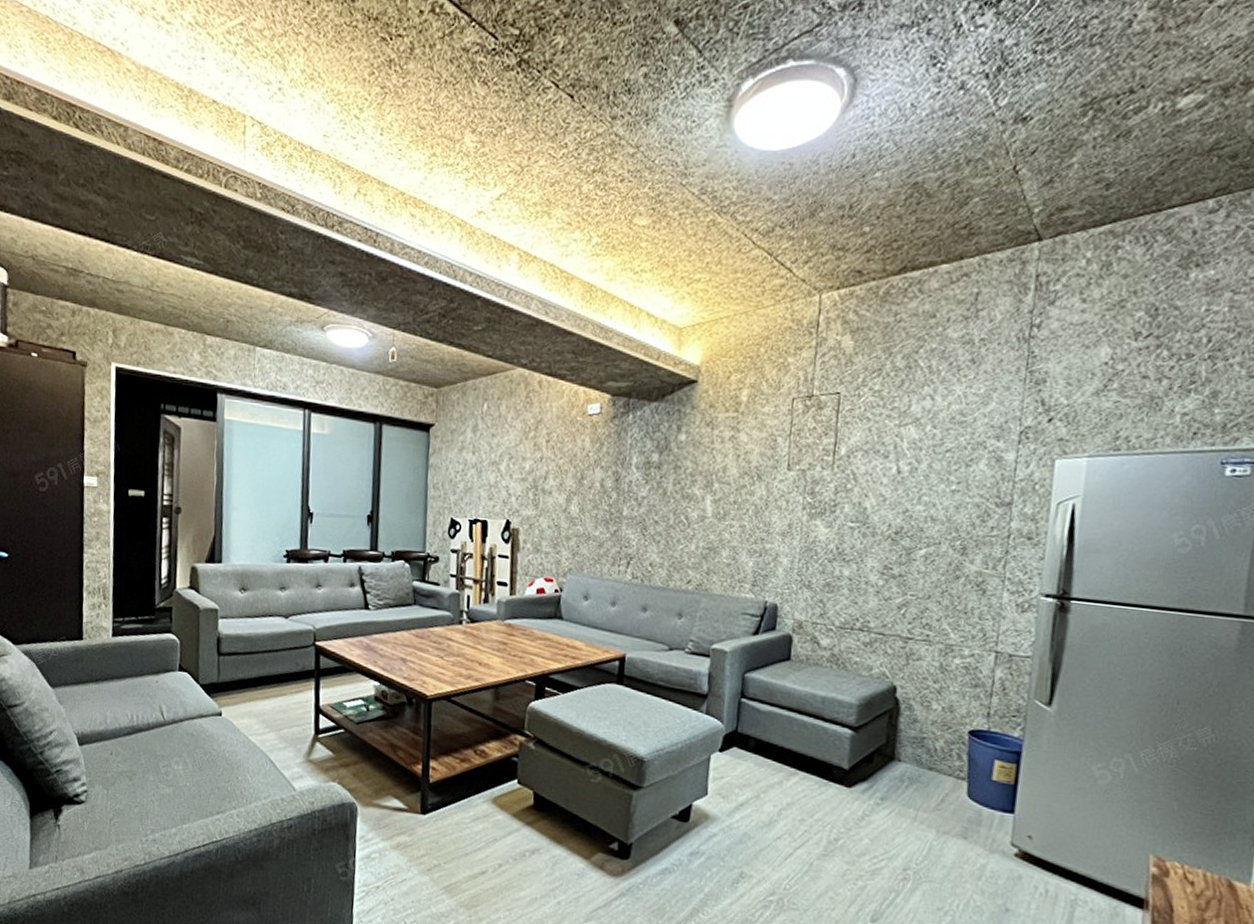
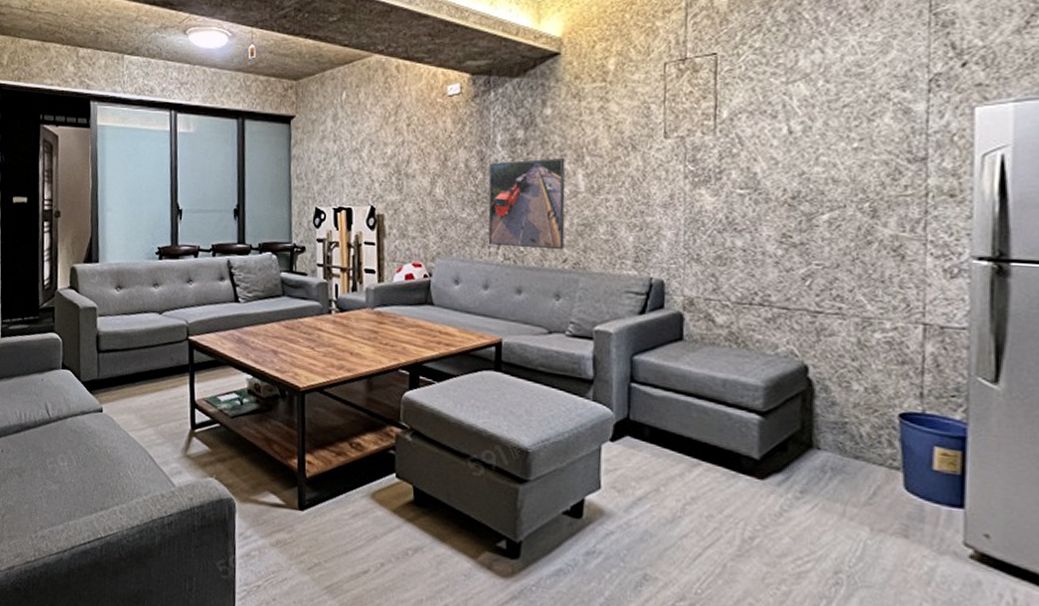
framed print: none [618,482,696,572] -> present [488,158,566,250]

